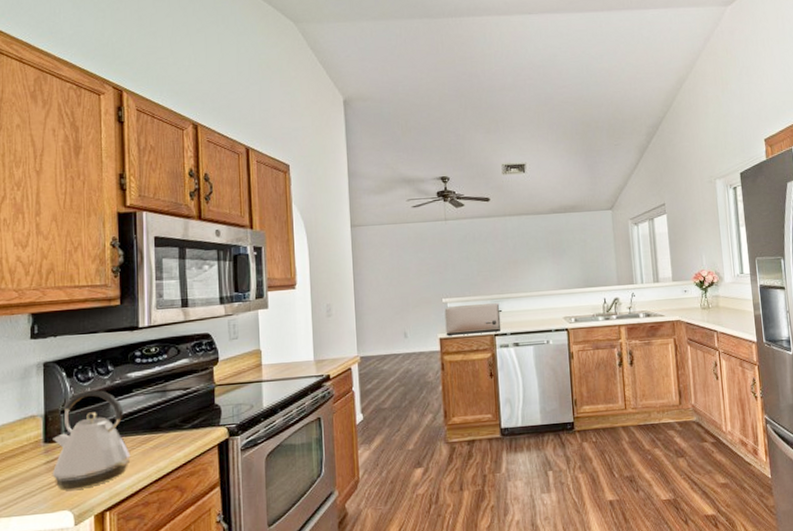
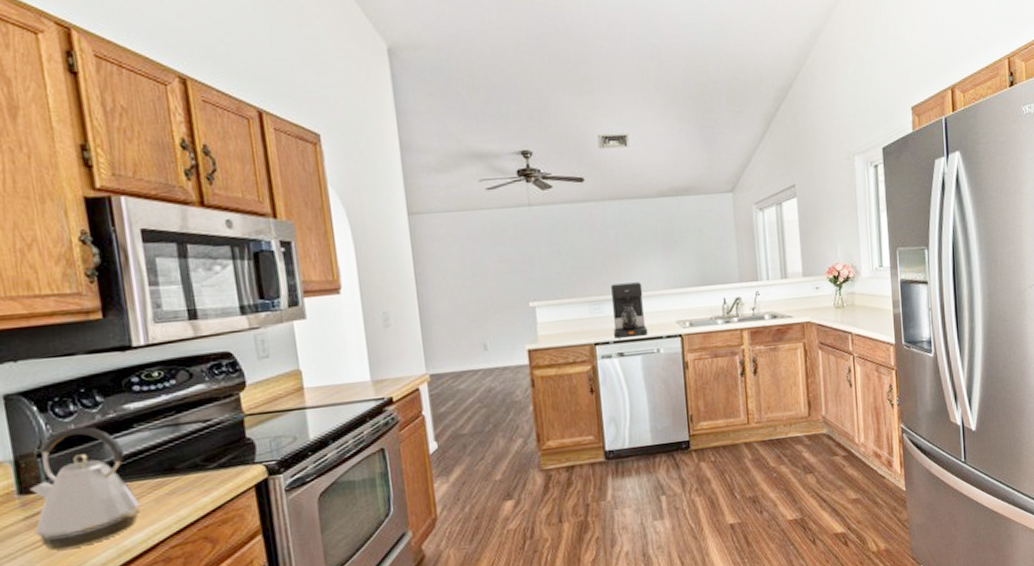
toaster: present [444,302,503,336] -> none [532,305,604,346]
coffee maker: none [508,283,539,331] -> present [610,282,648,338]

